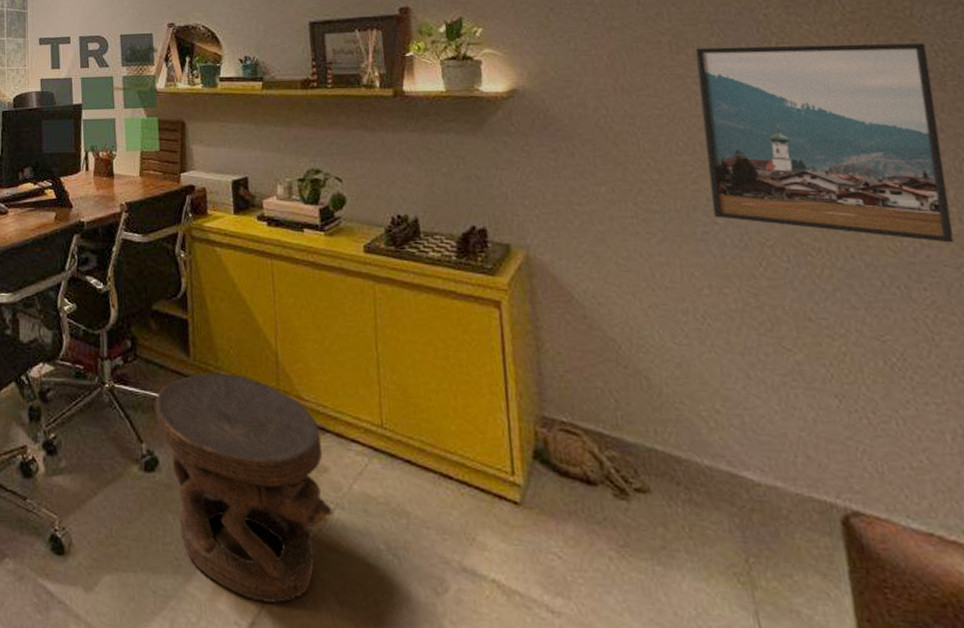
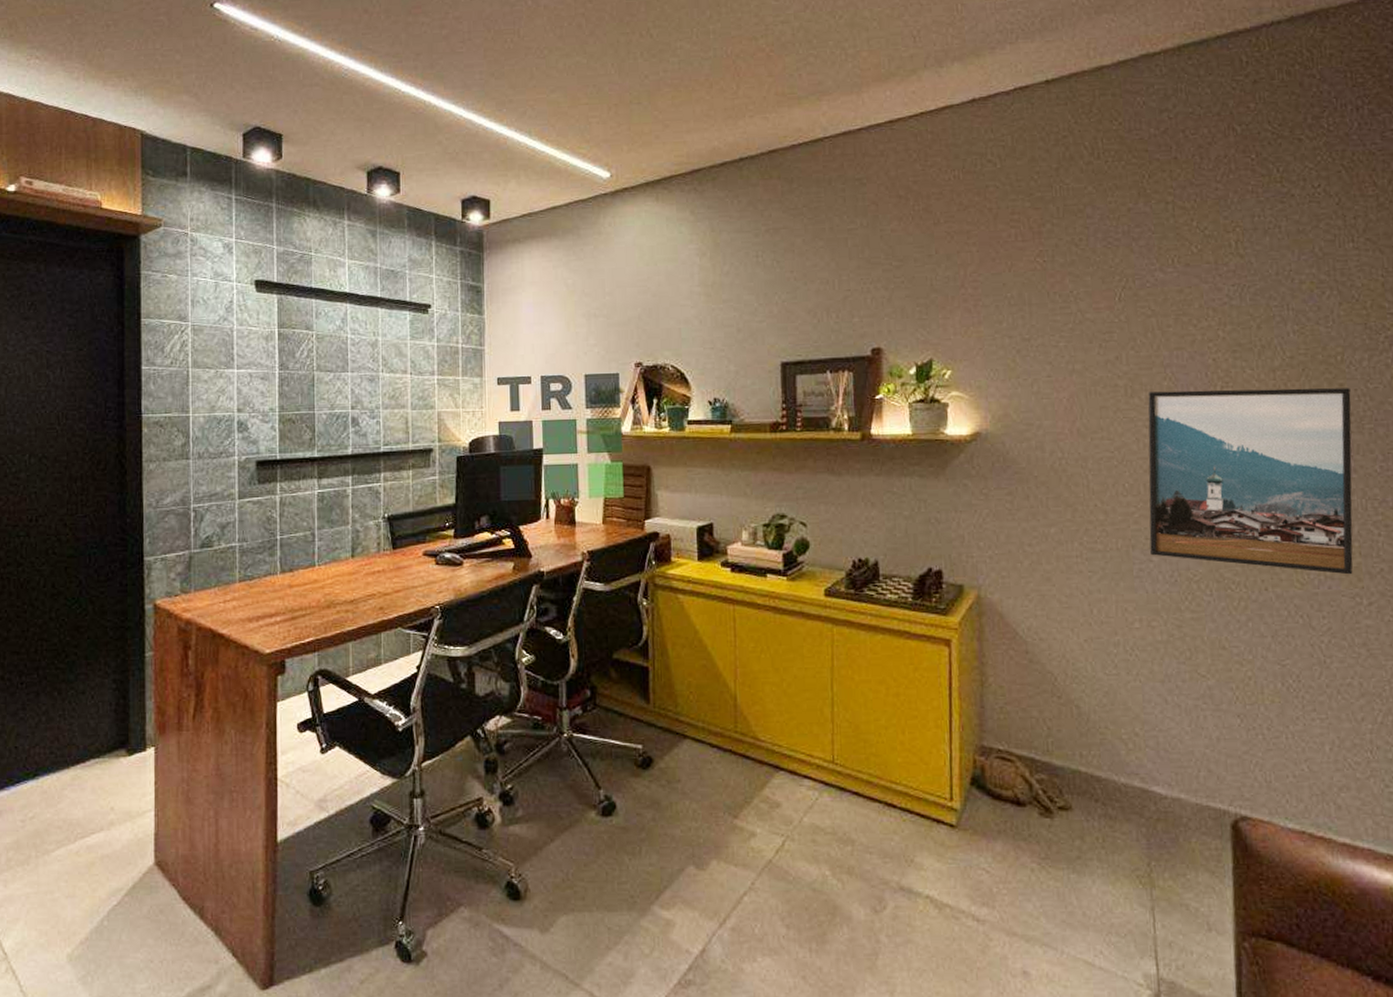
side table: present [155,372,333,603] -> none [613,718,783,930]

